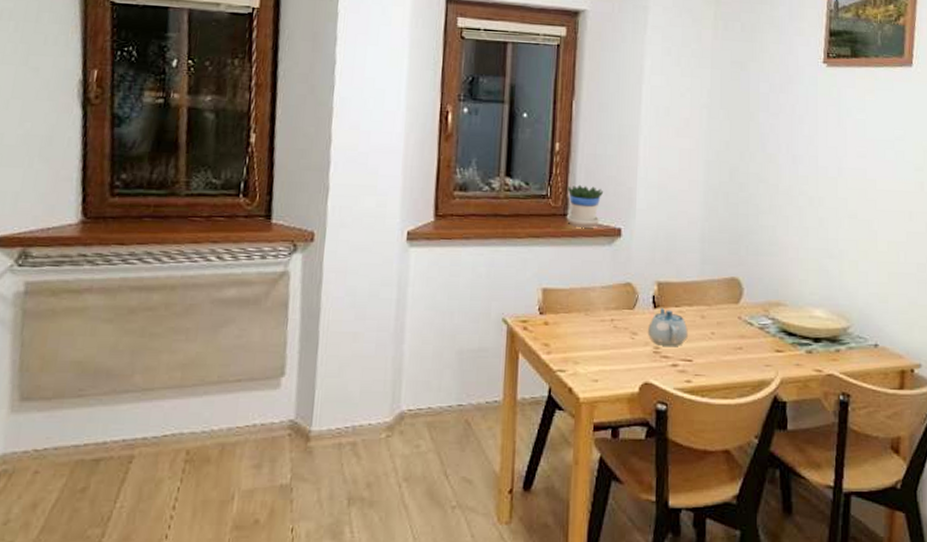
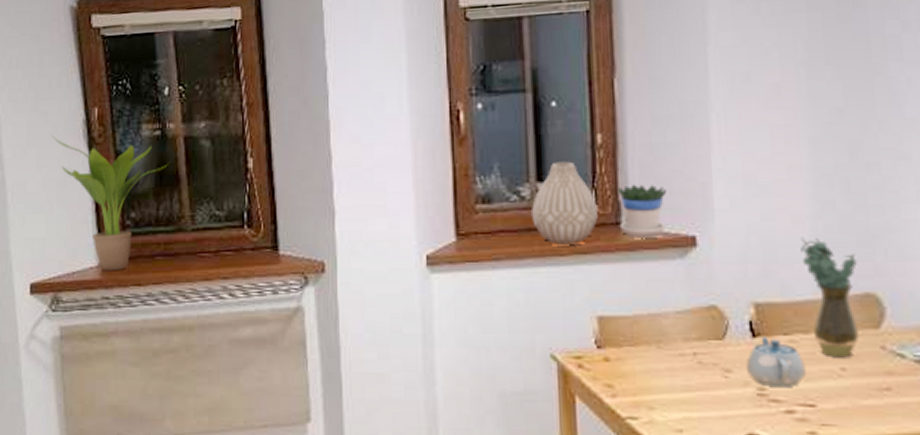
potted plant: none [42,92,171,230] -> present [53,137,171,271]
vase: none [499,162,551,230] -> present [532,161,598,246]
vase: none [692,234,728,325] -> present [800,237,859,358]

